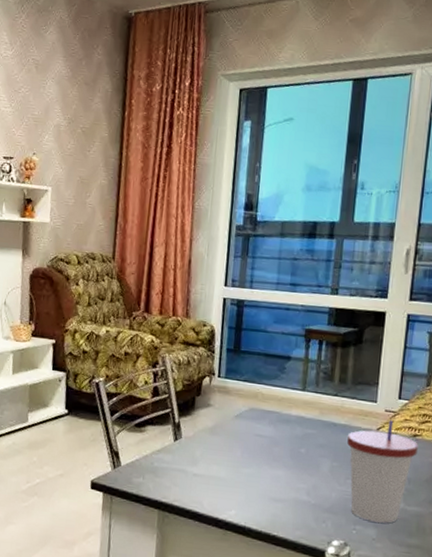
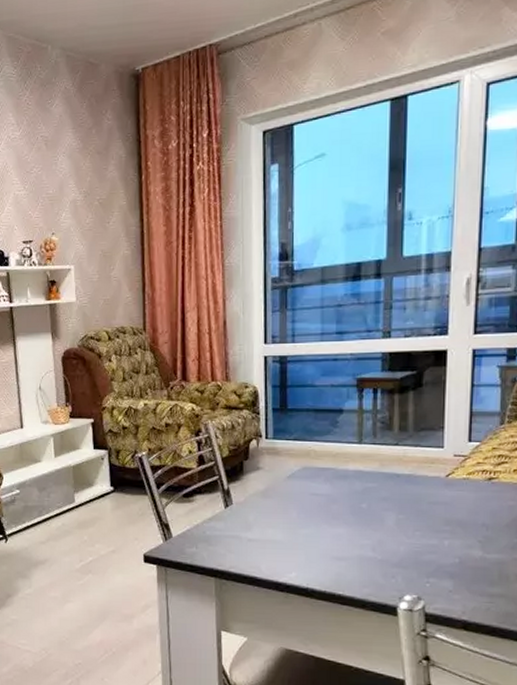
cup: present [347,420,418,523] -> none [413,465,495,574]

